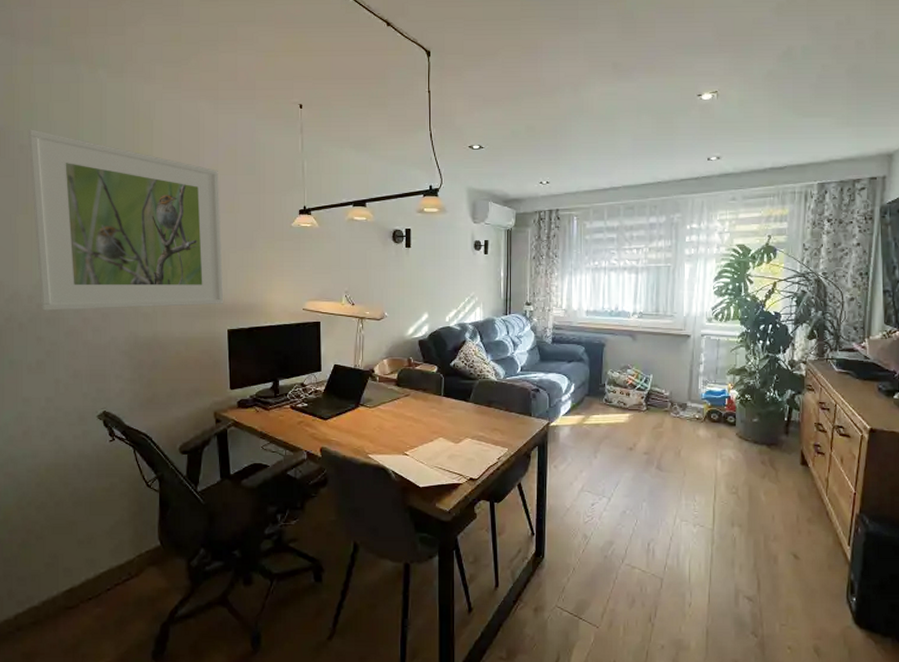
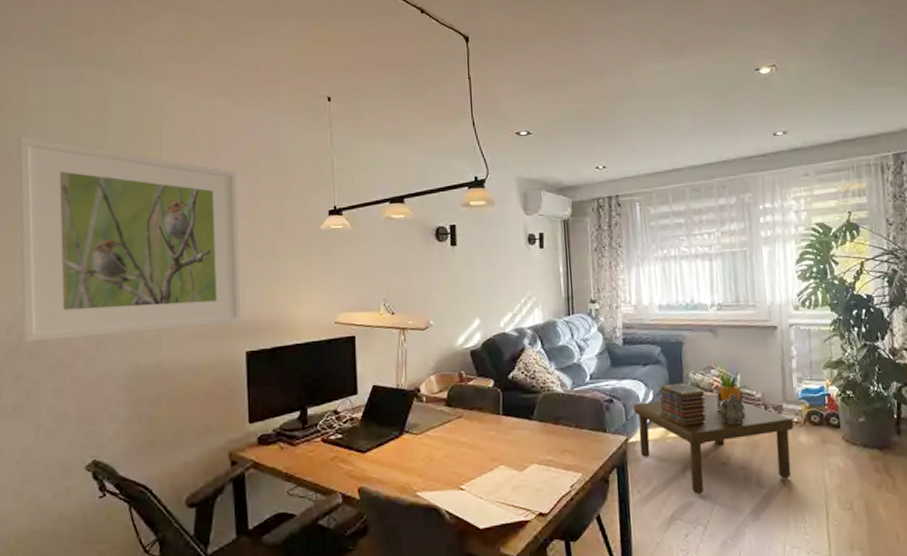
coffee table: none [557,390,695,473] -> present [634,393,795,495]
book stack: none [579,379,621,416] -> present [659,383,707,427]
potted plant: none [630,369,653,404] -> present [716,369,743,411]
decorative box: none [632,392,654,418] -> present [720,395,746,426]

